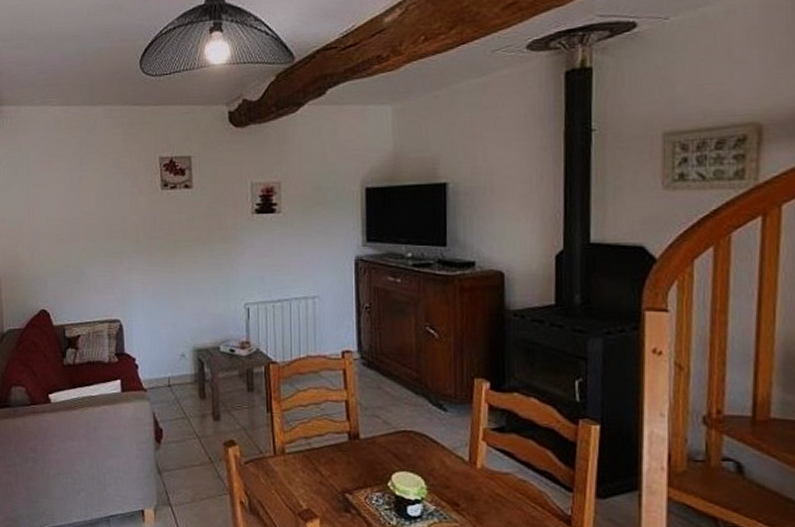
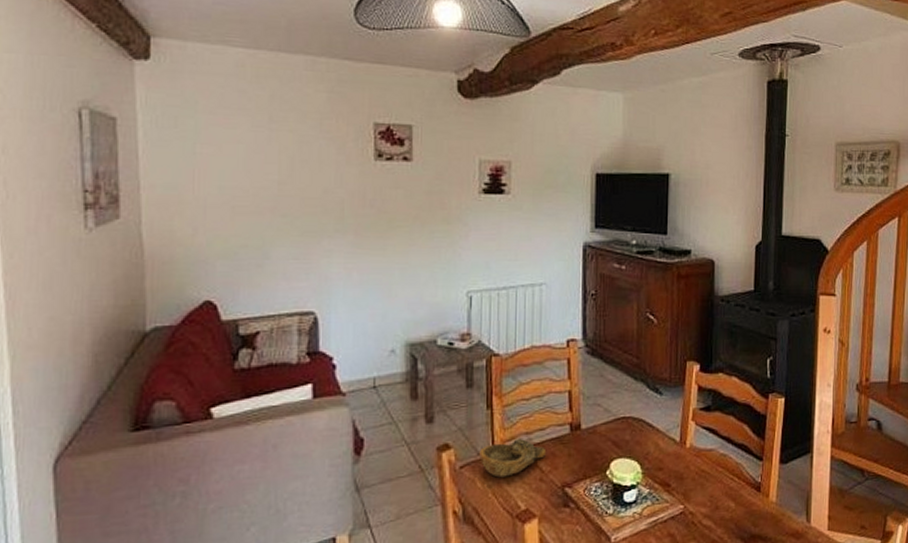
decorative bowl: none [262,441,326,477] -> present [479,438,547,478]

